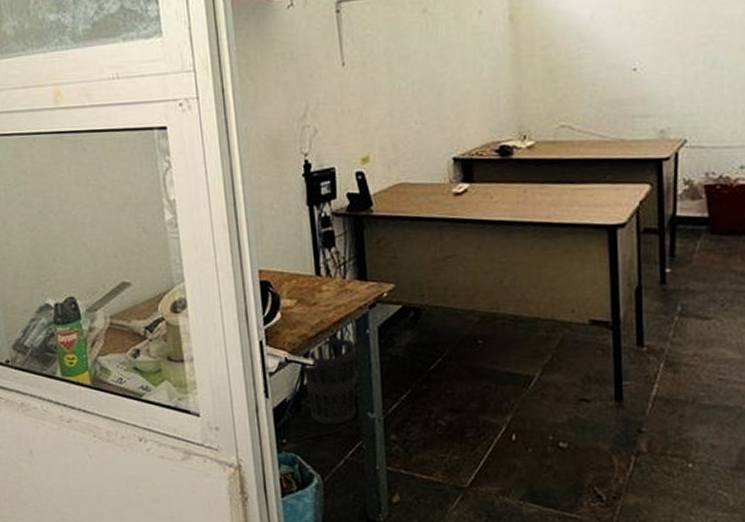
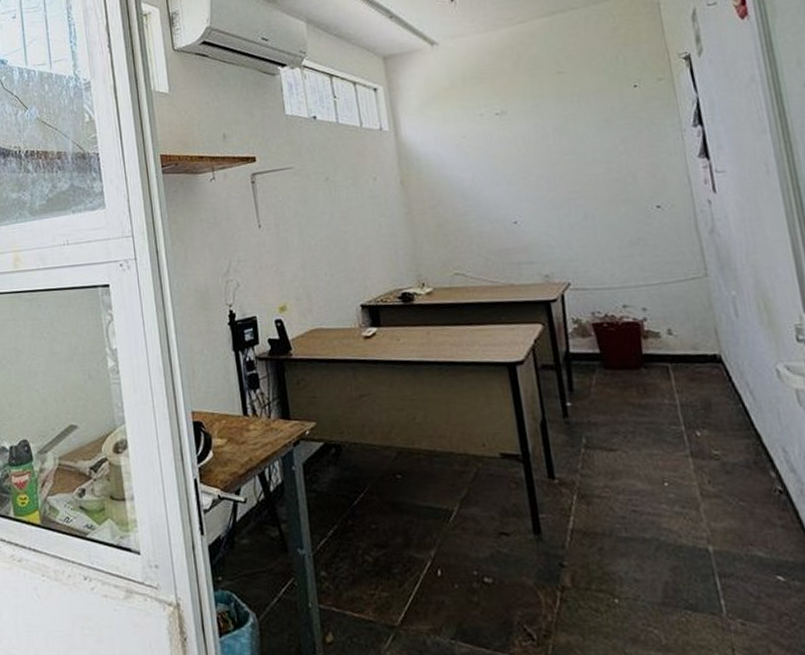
wastebasket: present [301,337,358,424] -> none [233,474,287,561]

